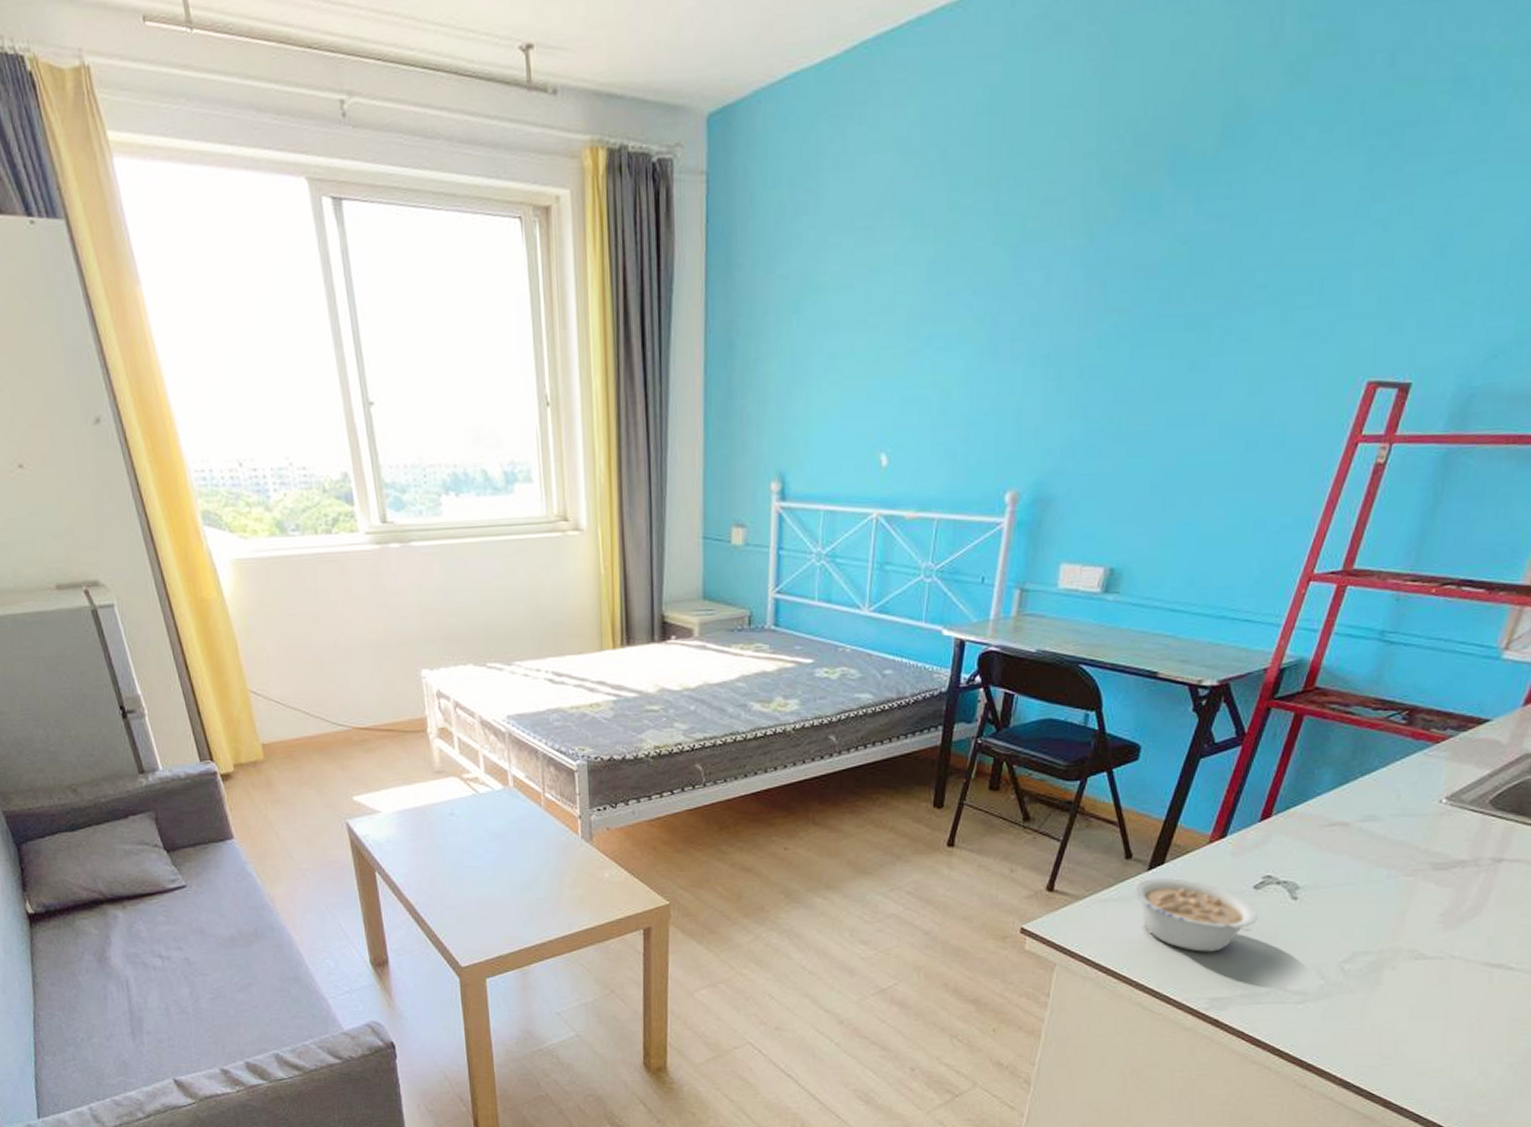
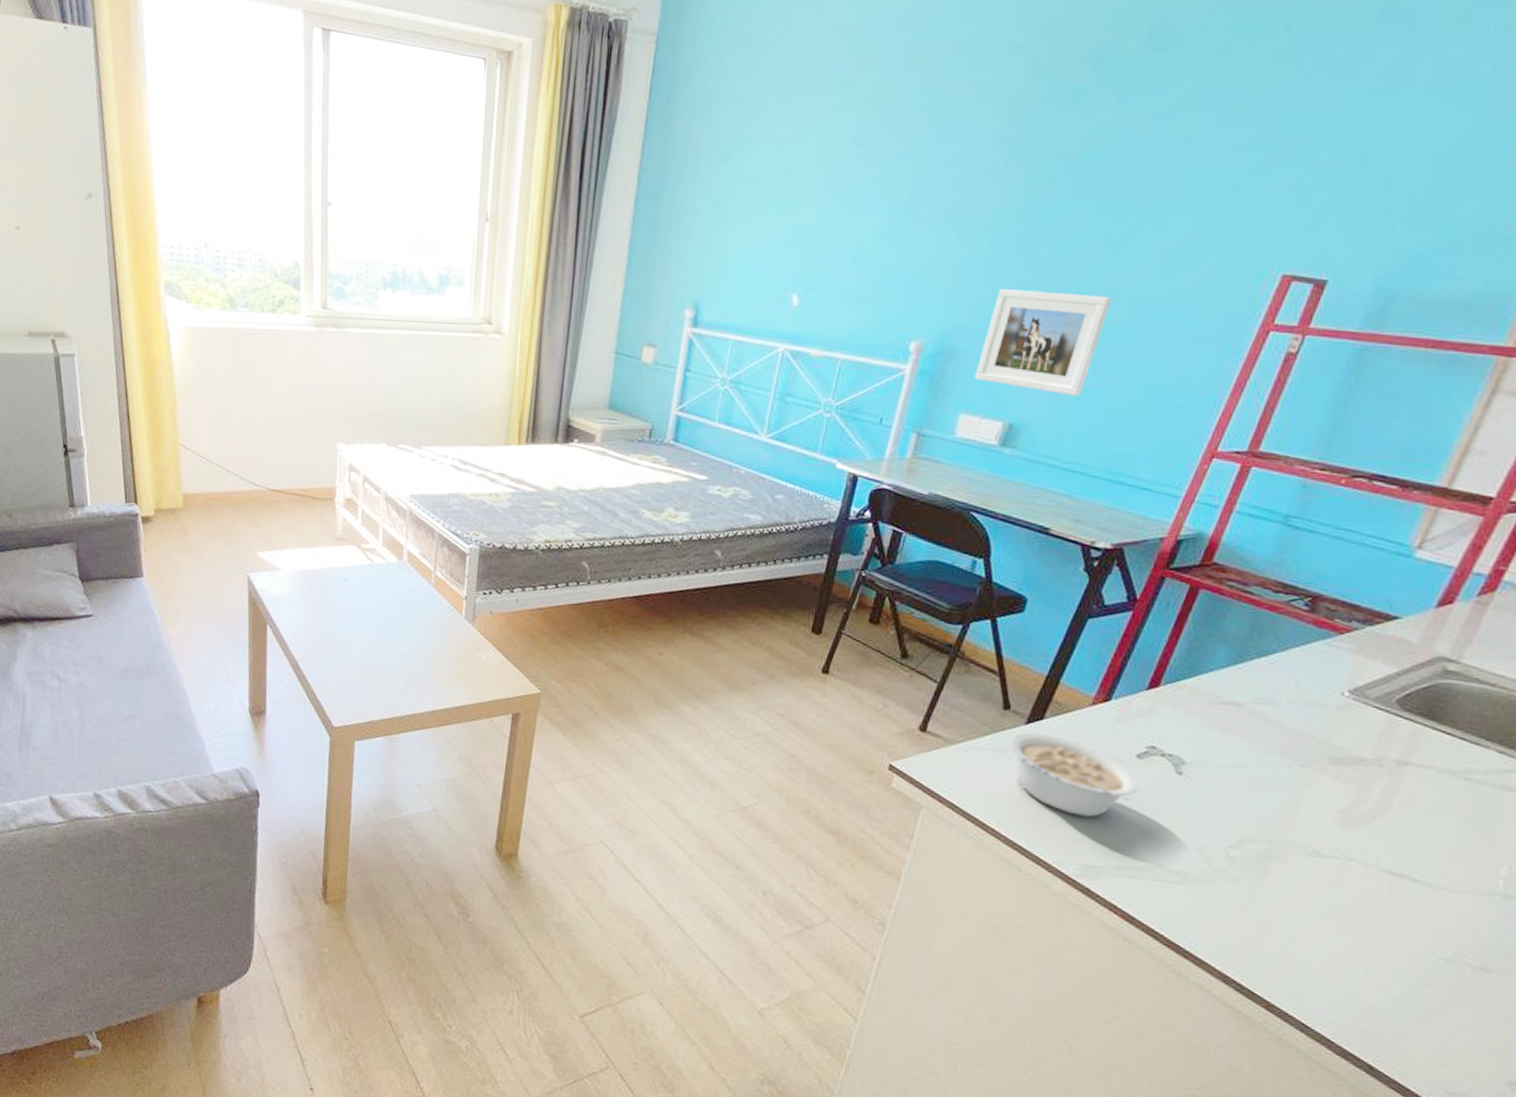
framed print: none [1072,422,1203,533] -> present [974,289,1112,396]

